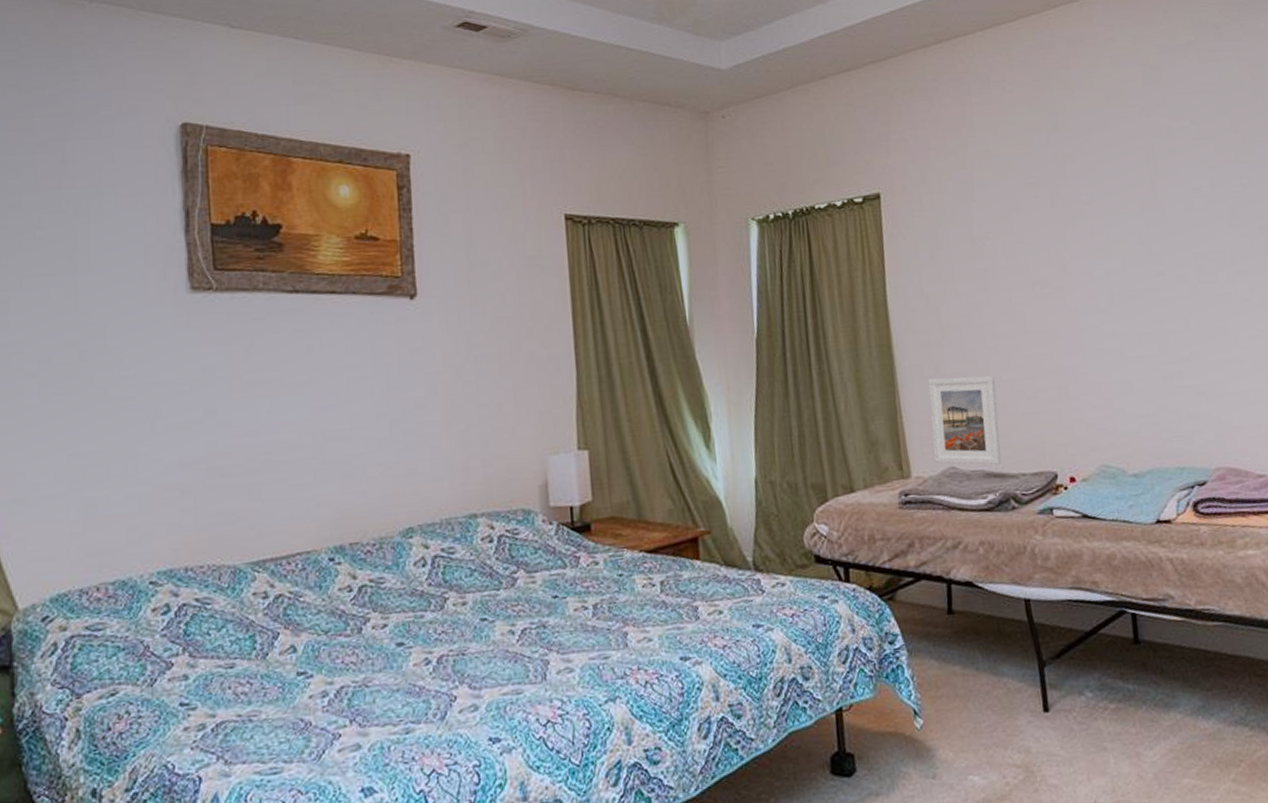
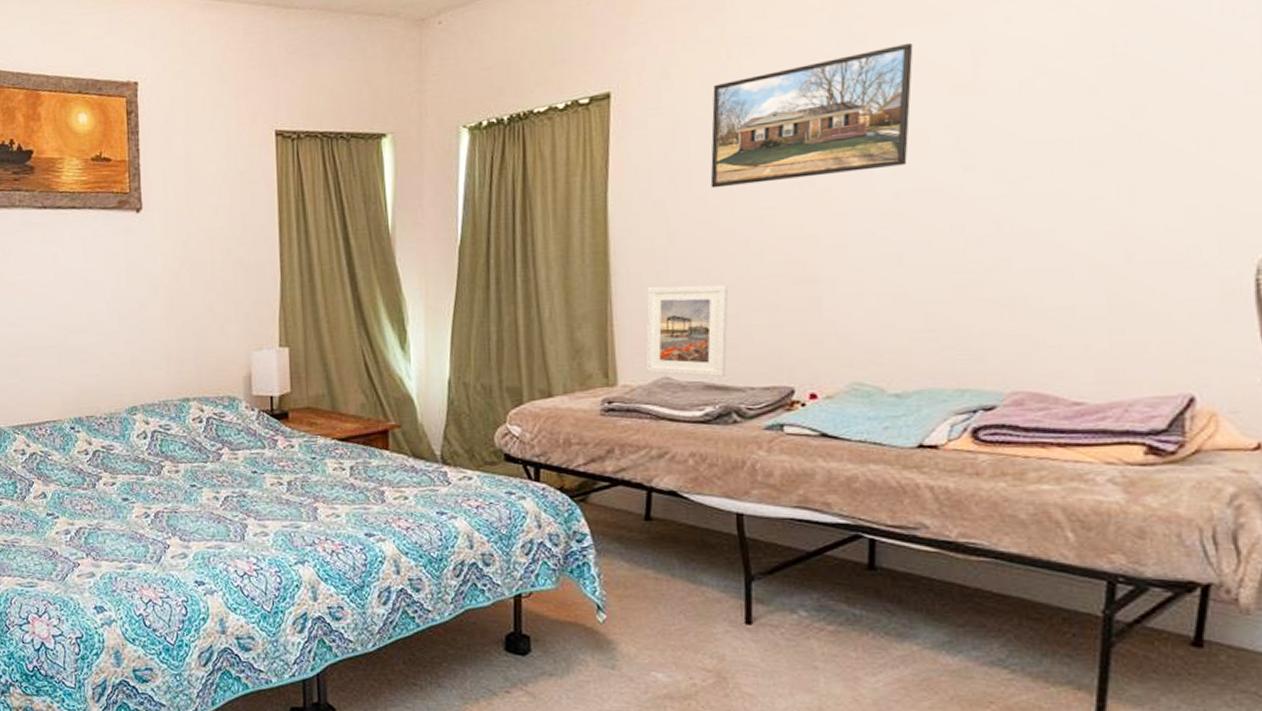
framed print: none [963,164,1117,286] -> present [710,42,913,189]

